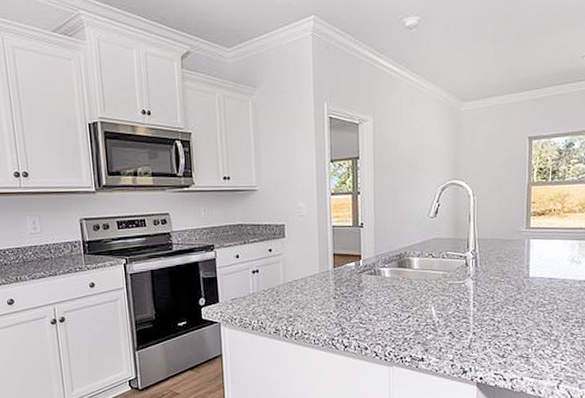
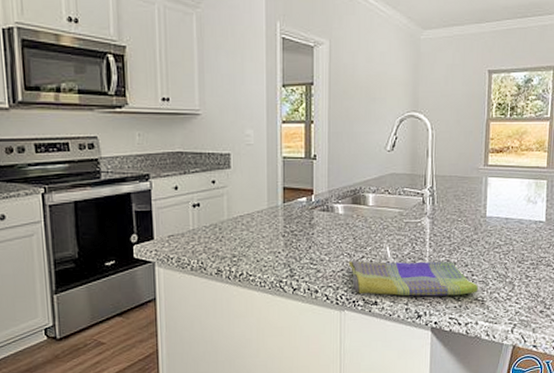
dish towel: none [395,319,523,353] -> present [348,260,478,297]

